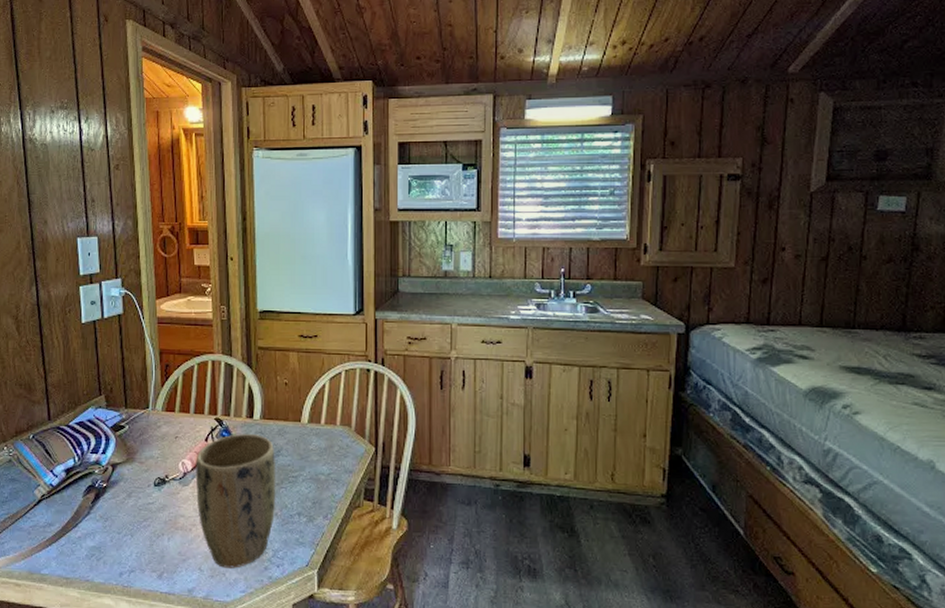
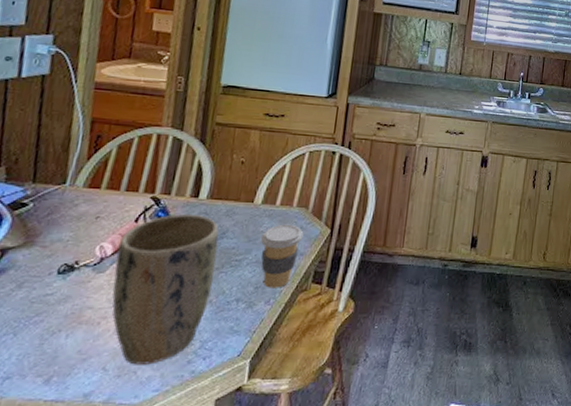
coffee cup: none [311,442,350,504] -> present [260,224,304,288]

